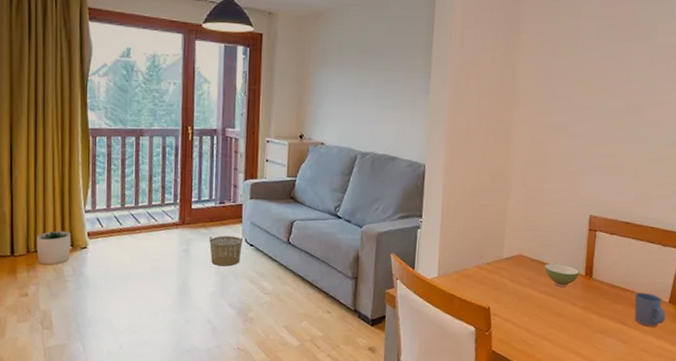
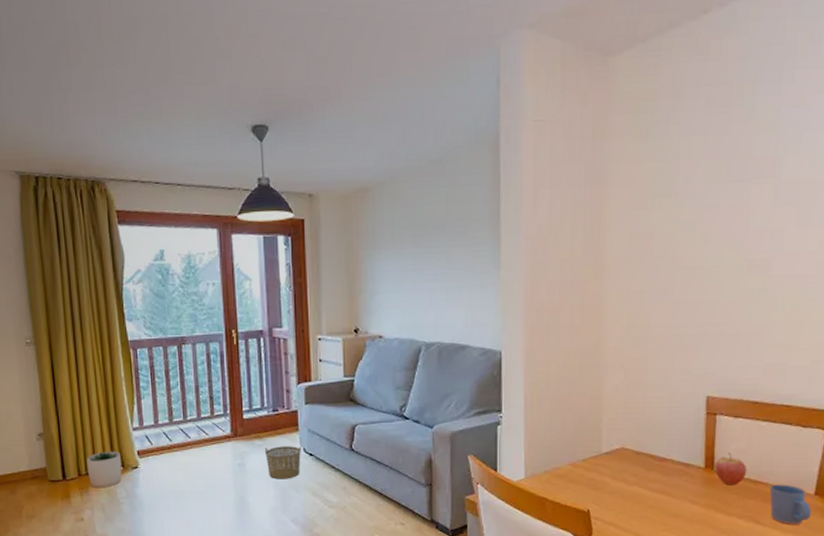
bowl: present [544,263,580,288] -> none [653,456,698,483]
fruit: none [592,264,618,292] -> present [714,453,747,486]

